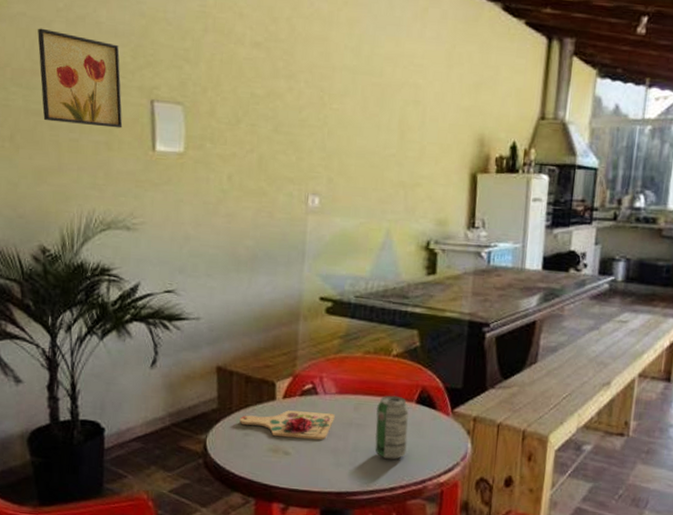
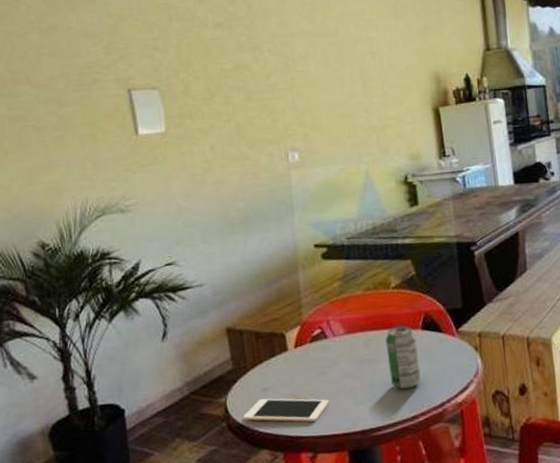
wall art: present [37,28,123,128] -> none [13,41,105,124]
cell phone: none [220,443,310,475] -> present [242,398,330,422]
cutting board: present [240,410,335,440] -> none [256,353,347,387]

